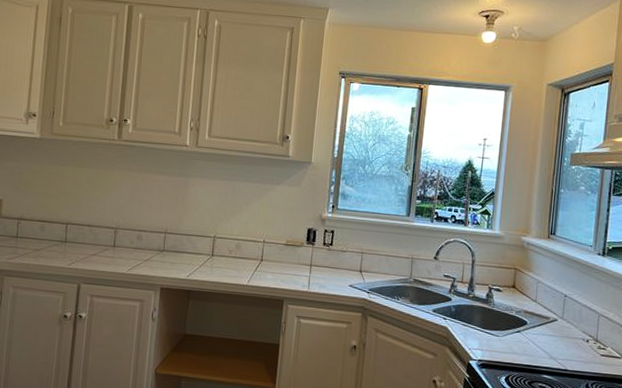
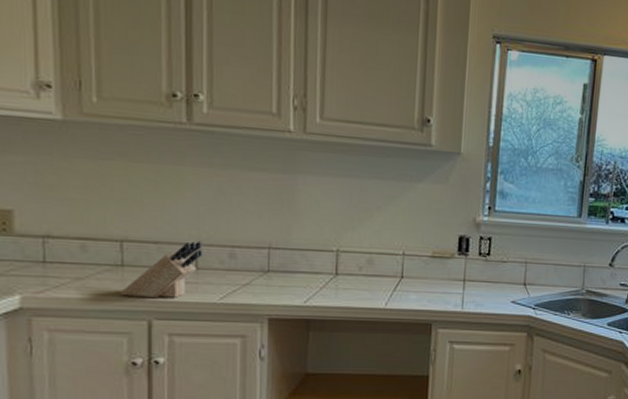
knife block: none [61,225,120,268] -> present [120,240,203,298]

